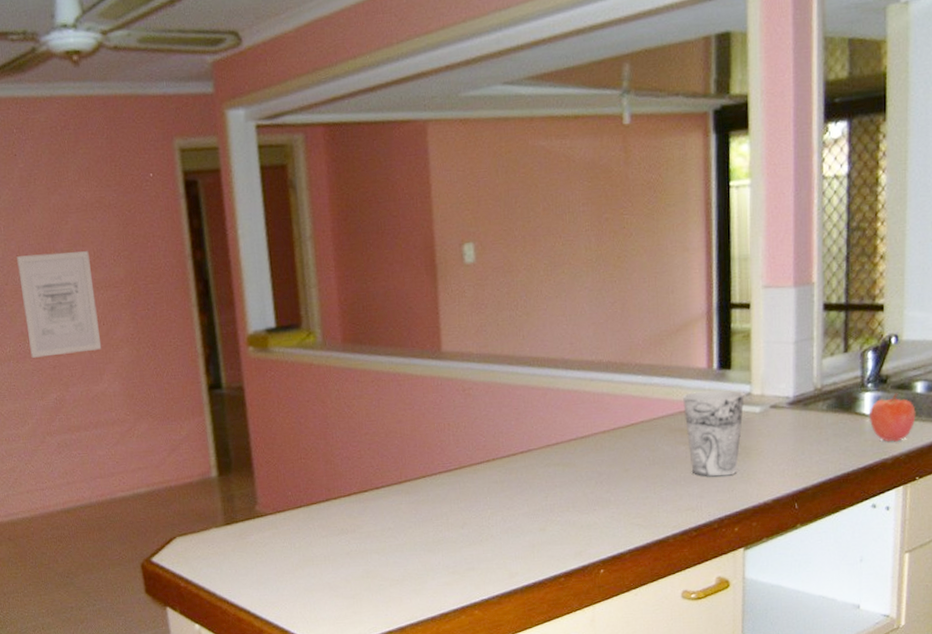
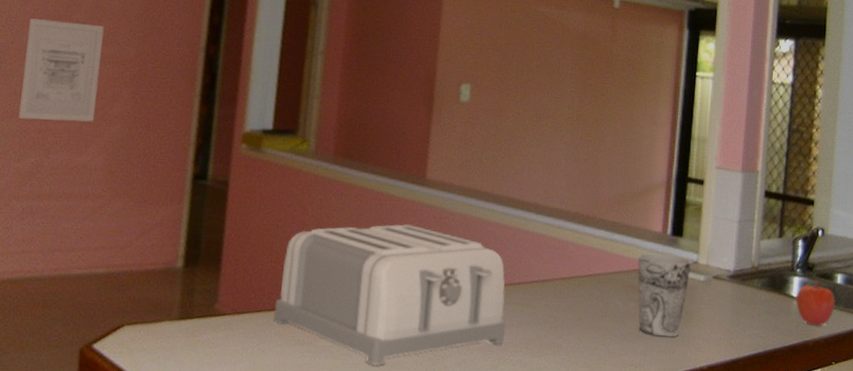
toaster: none [312,401,549,543] -> present [273,224,506,365]

